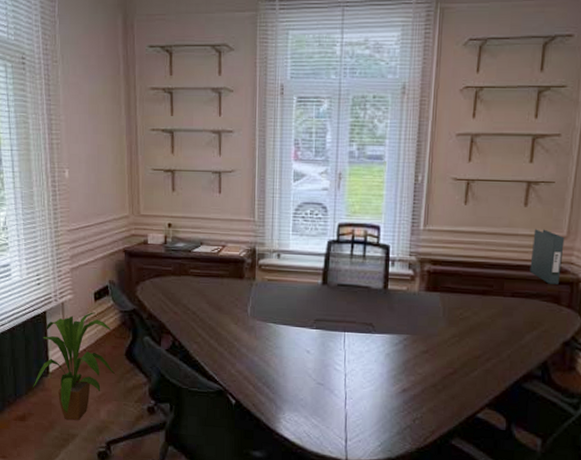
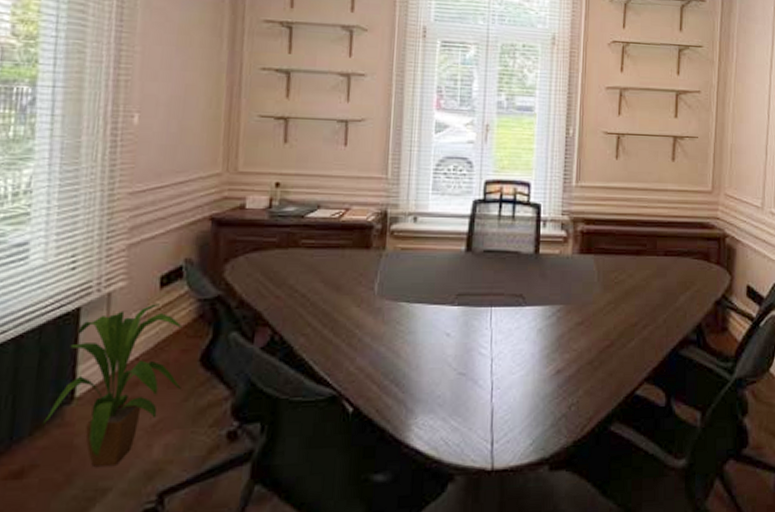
binder: present [529,229,565,284] -> none [680,184,710,240]

